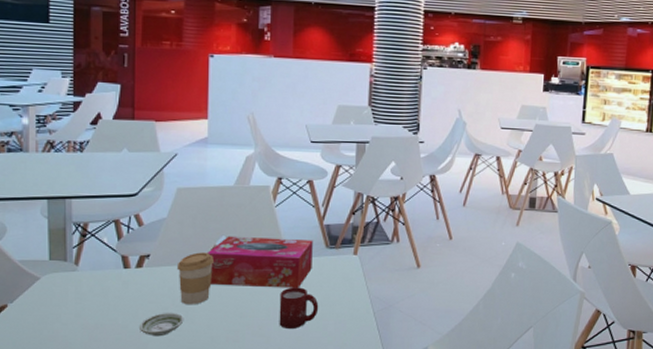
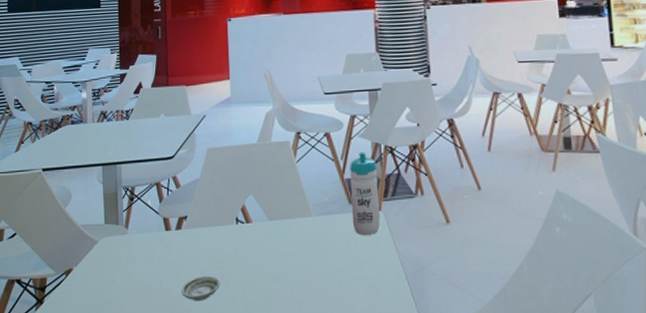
coffee cup: present [176,252,214,305] -> none [211,212,244,268]
tissue box: present [207,236,313,288] -> none [237,194,337,249]
cup: present [279,287,319,330] -> none [308,247,348,295]
water bottle: none [327,200,358,277] -> present [350,151,381,236]

